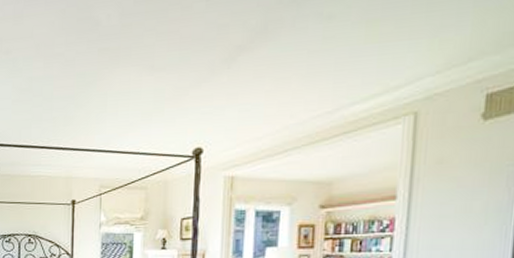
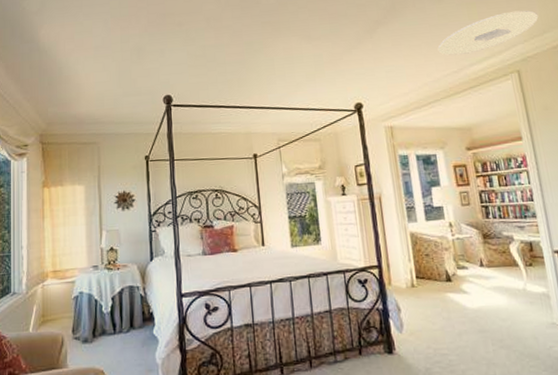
ceiling light: none [312,29,468,92] -> present [437,10,539,56]

